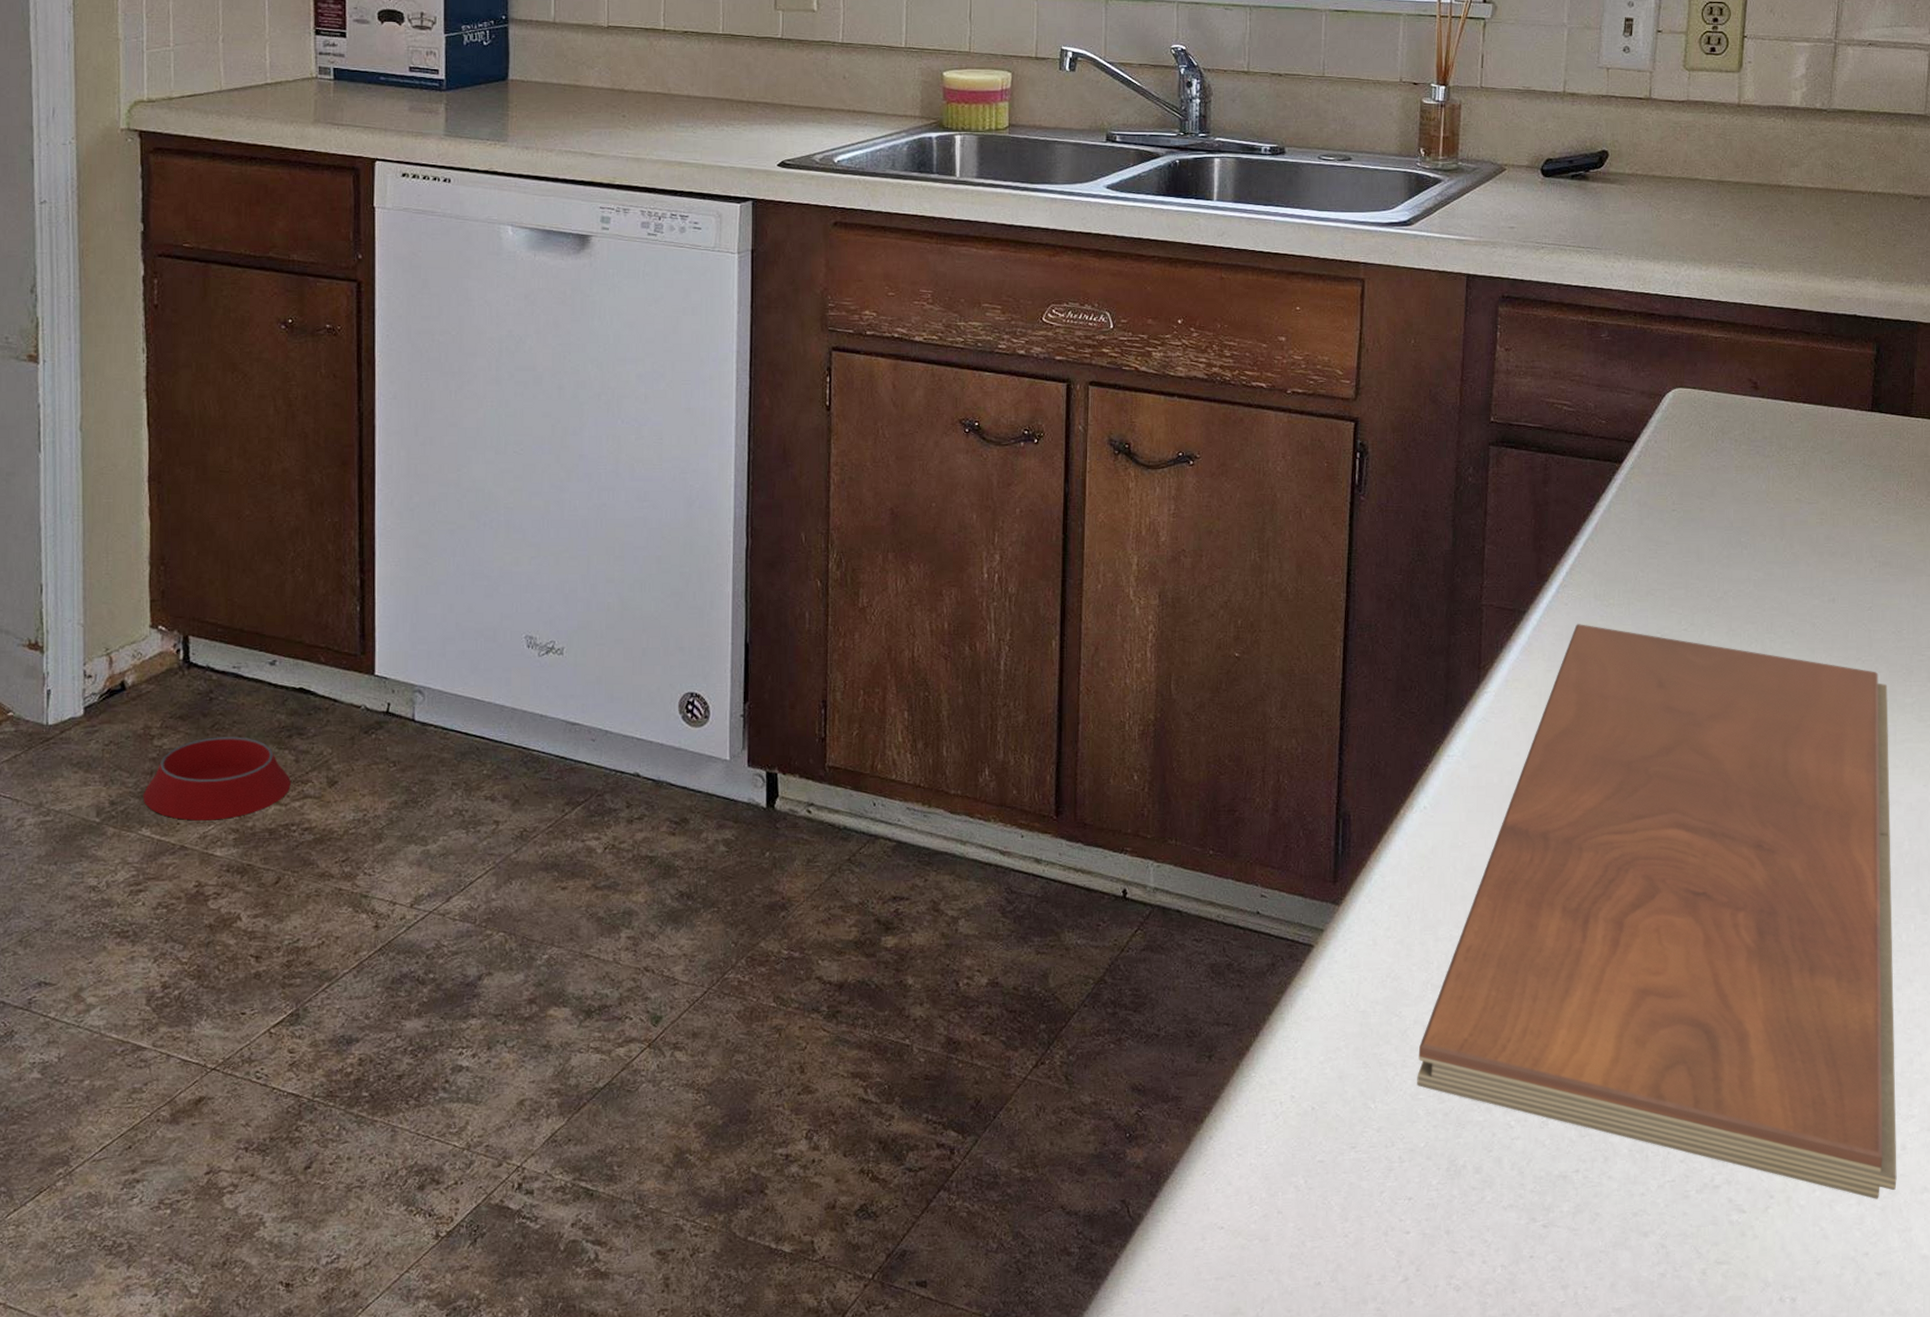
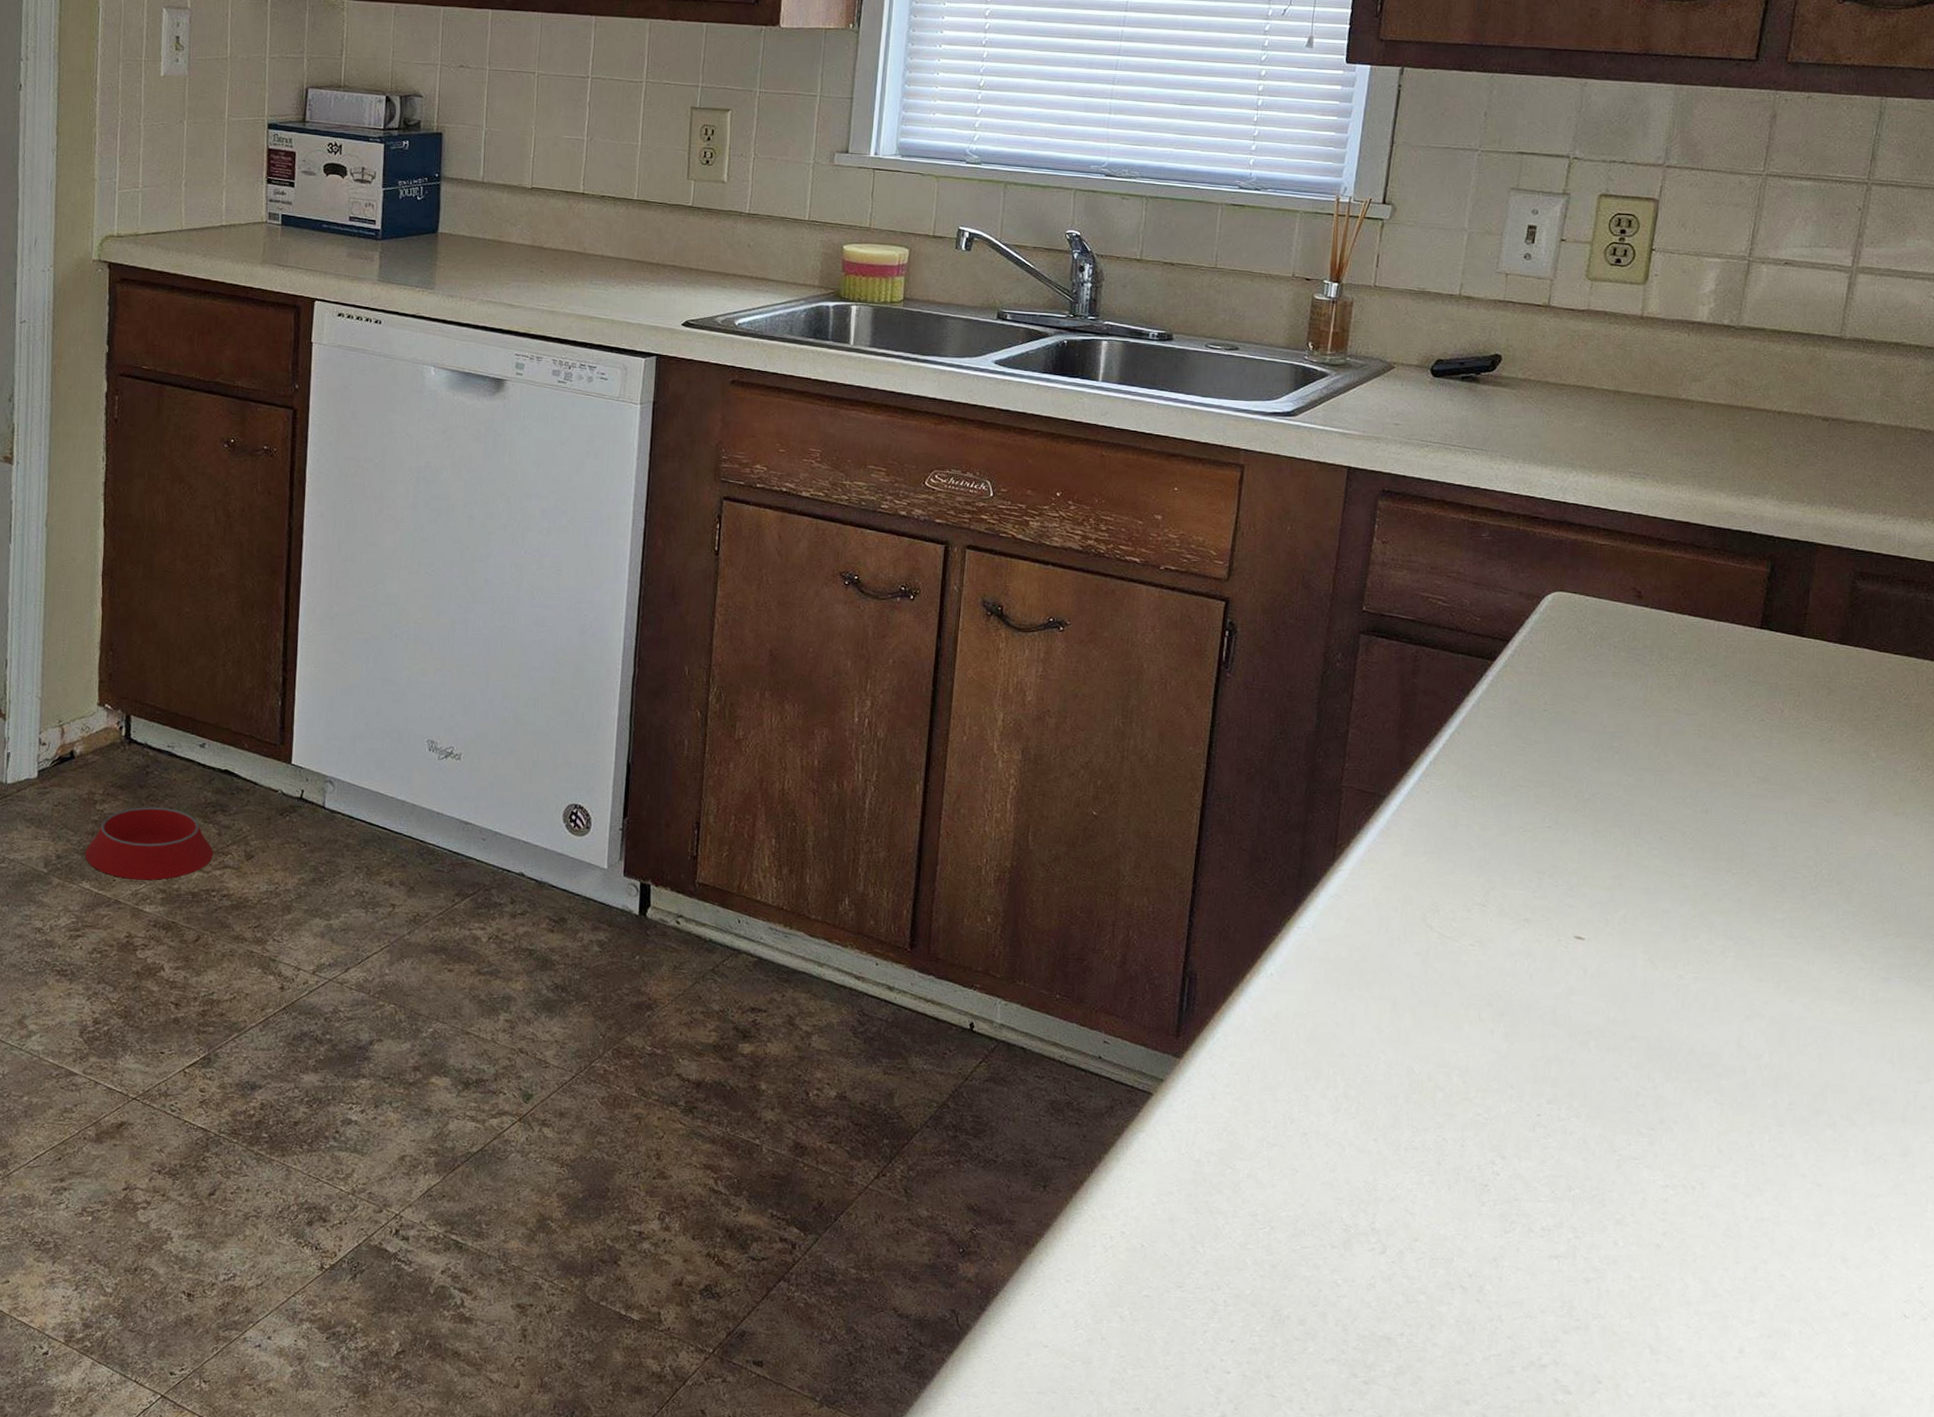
chopping board: present [1417,624,1897,1199] -> none [1246,812,1758,1397]

